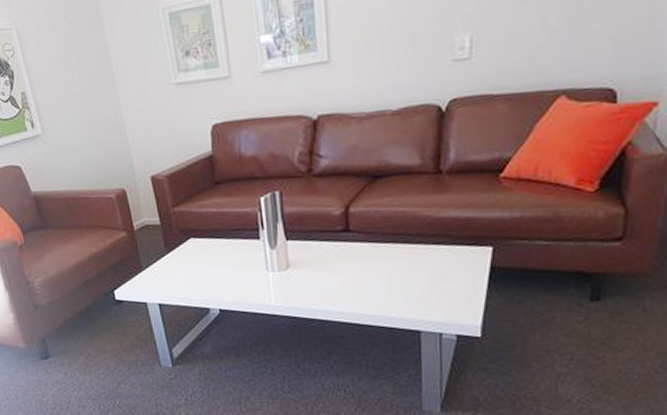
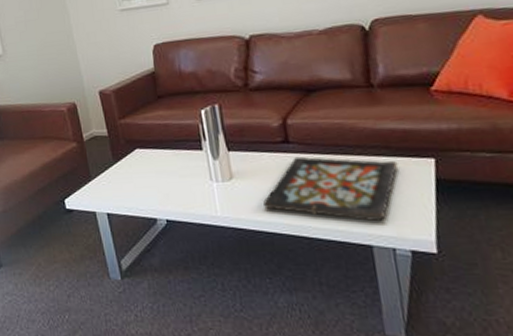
decorative tray: none [318,245,456,309] -> present [263,156,399,222]

